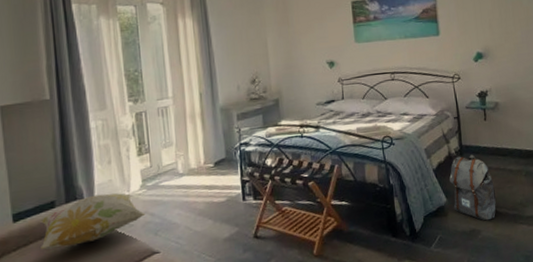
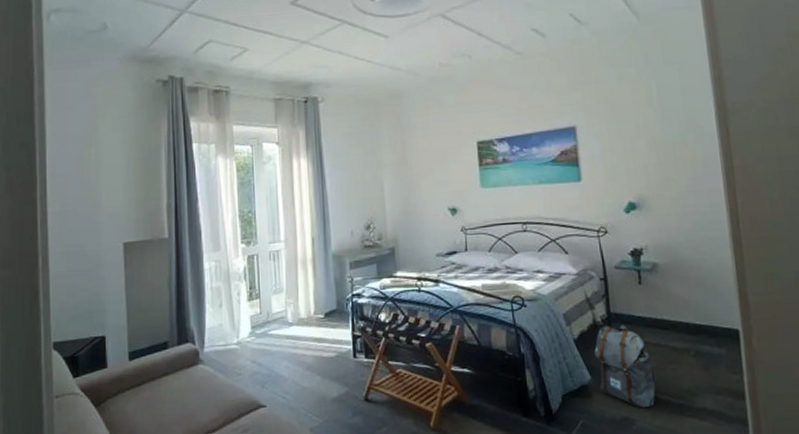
decorative pillow: present [40,193,146,250] -> none [153,338,253,392]

